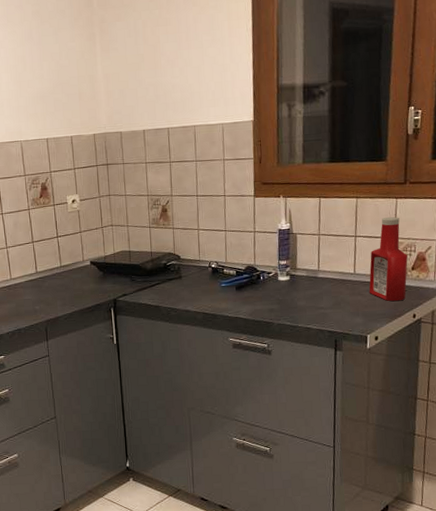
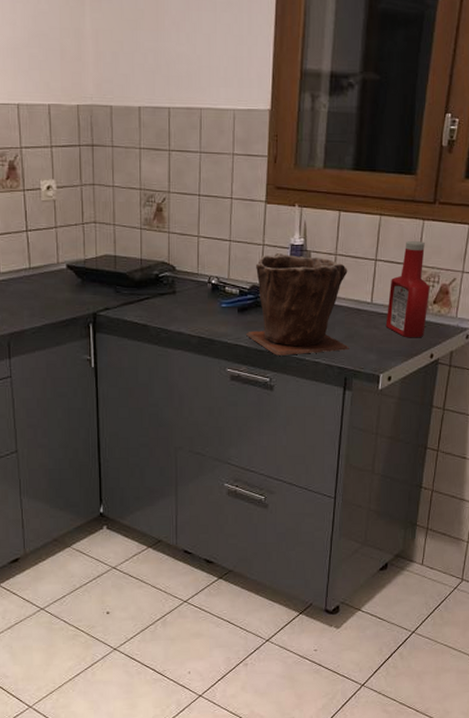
plant pot: none [244,237,337,324] -> present [246,252,349,356]

